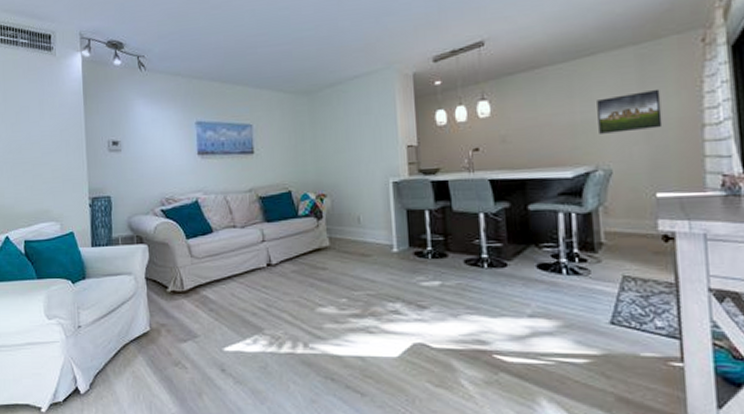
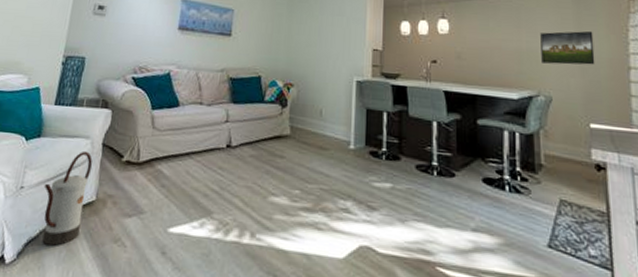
watering can: none [99,286,141,374] -> present [42,150,93,246]

